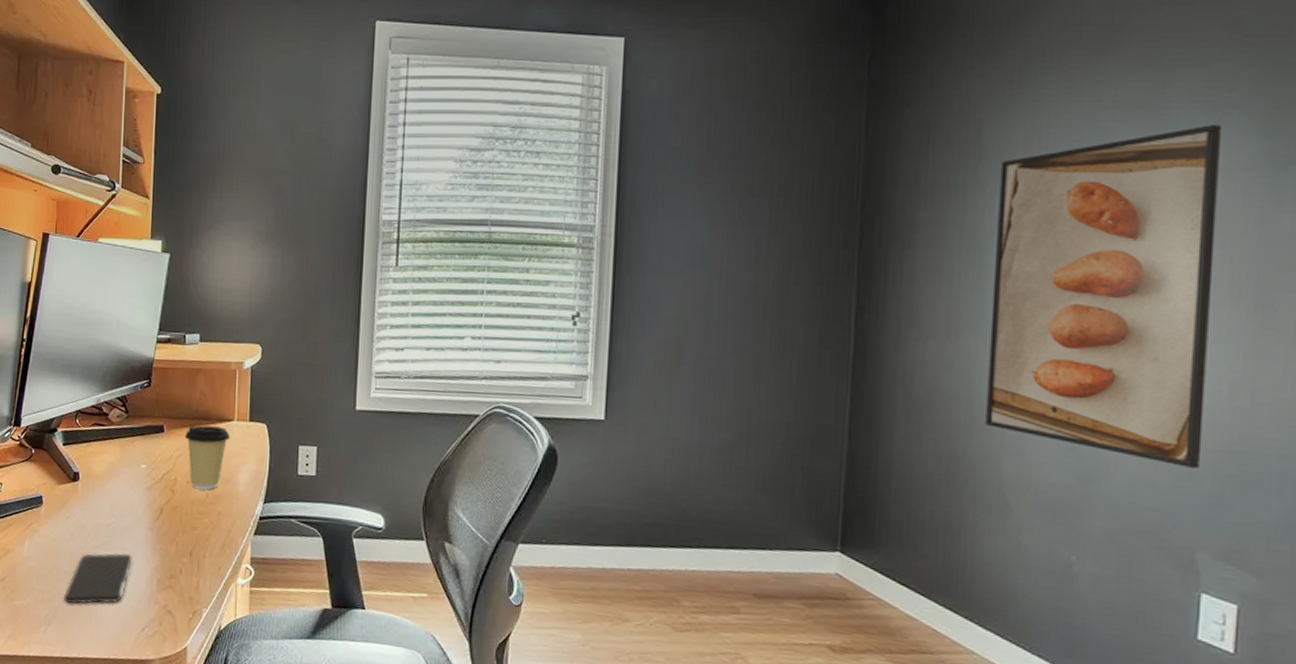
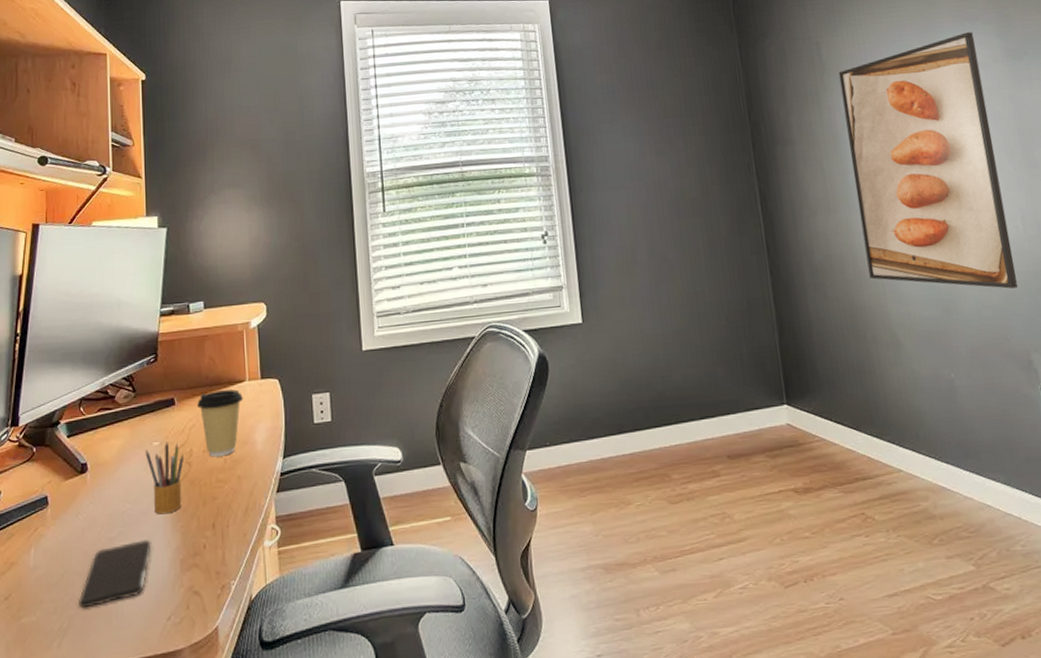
pencil box: none [132,466,168,534] -> present [145,441,184,515]

